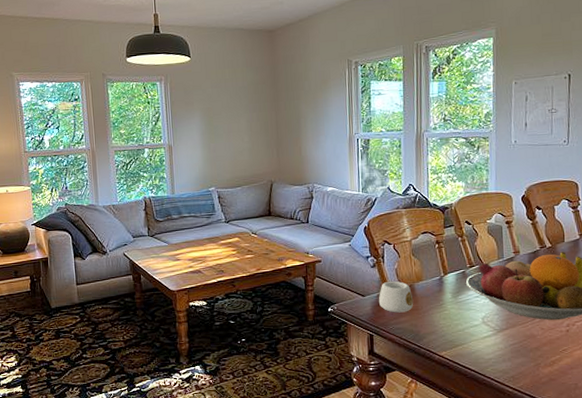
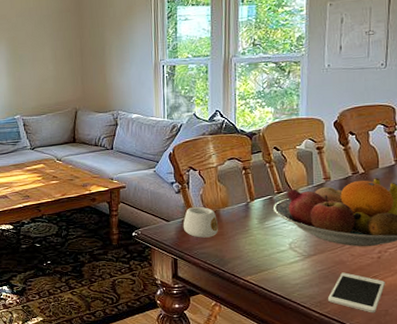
cell phone: none [520,346,574,387] -> present [328,272,385,313]

